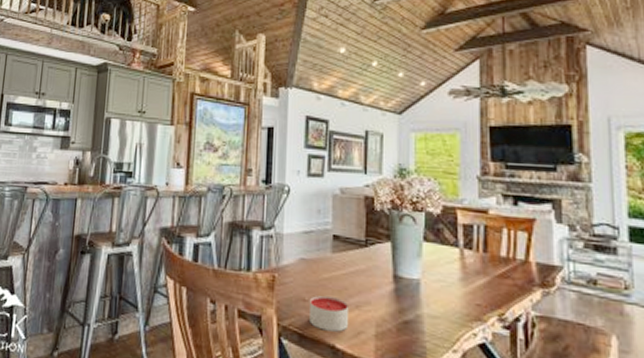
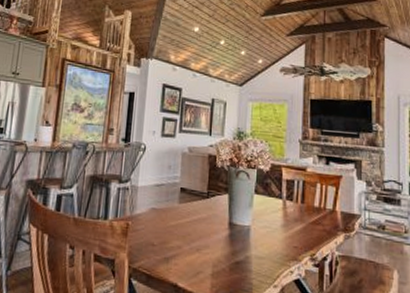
candle: present [310,295,349,332] -> none [157,240,191,273]

